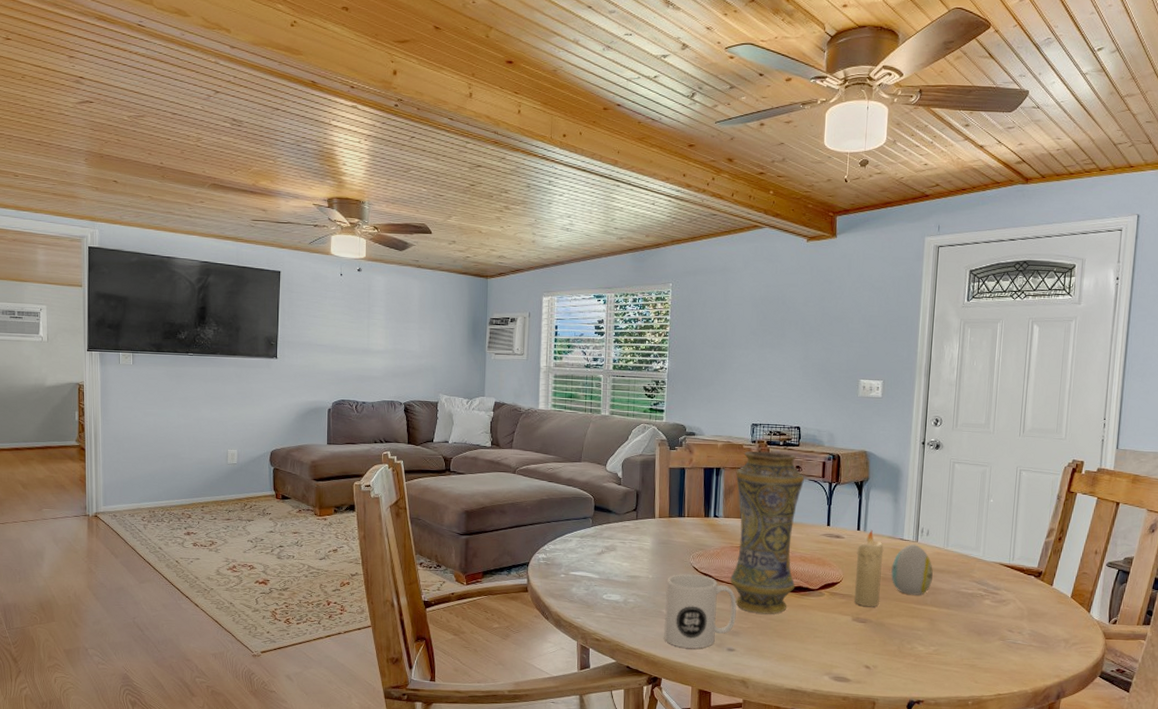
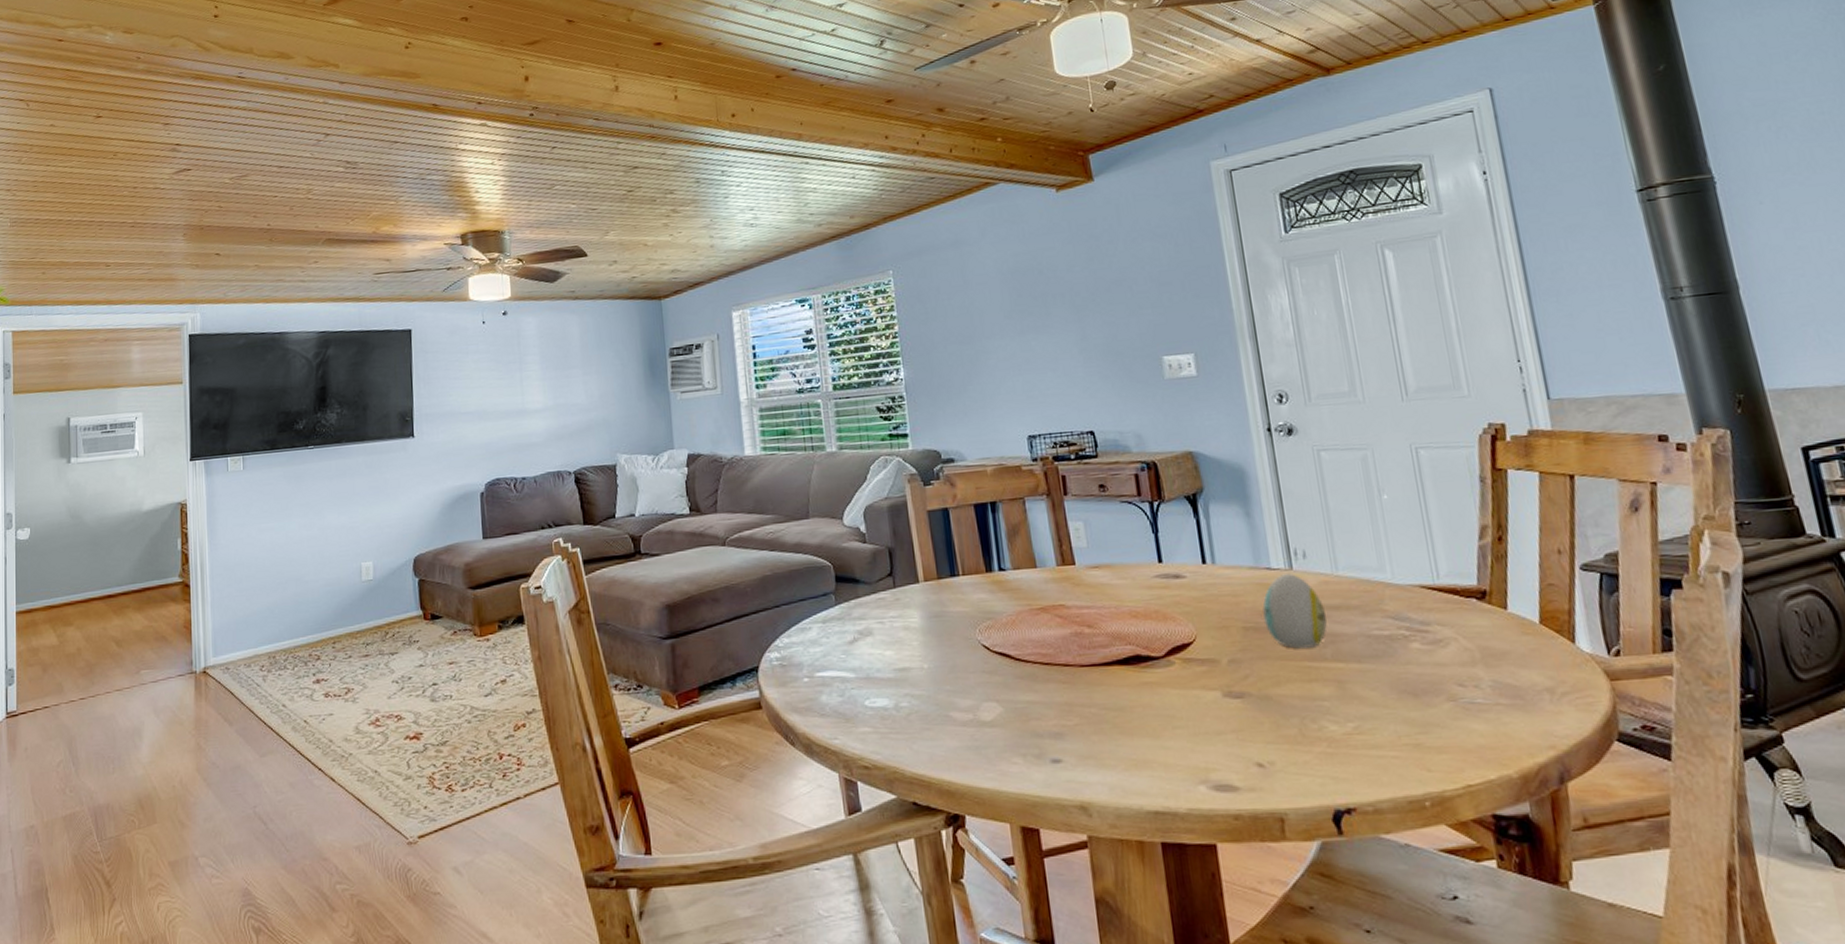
mug: present [664,573,737,649] -> none [949,654,1056,767]
vase: present [730,450,804,614] -> none [1018,469,1131,702]
candle: present [854,529,884,607] -> none [1207,560,1257,674]

